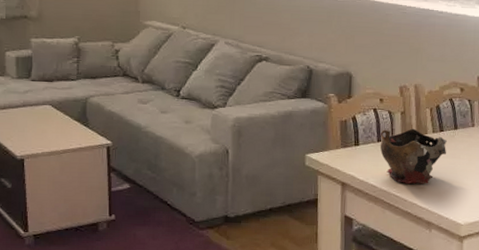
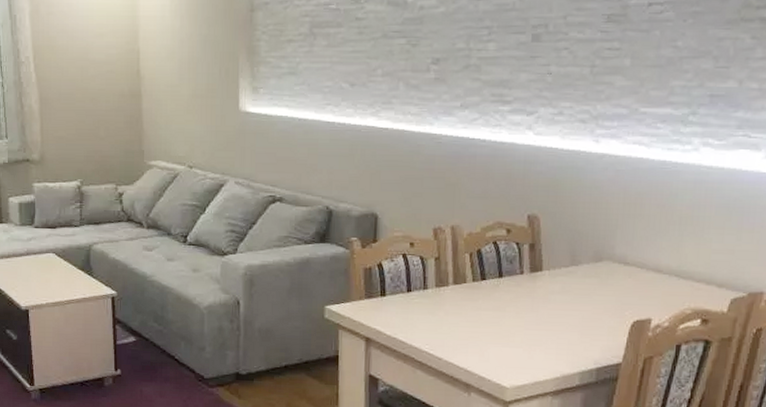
decorative bowl: present [380,128,448,185] -> none [410,276,491,341]

